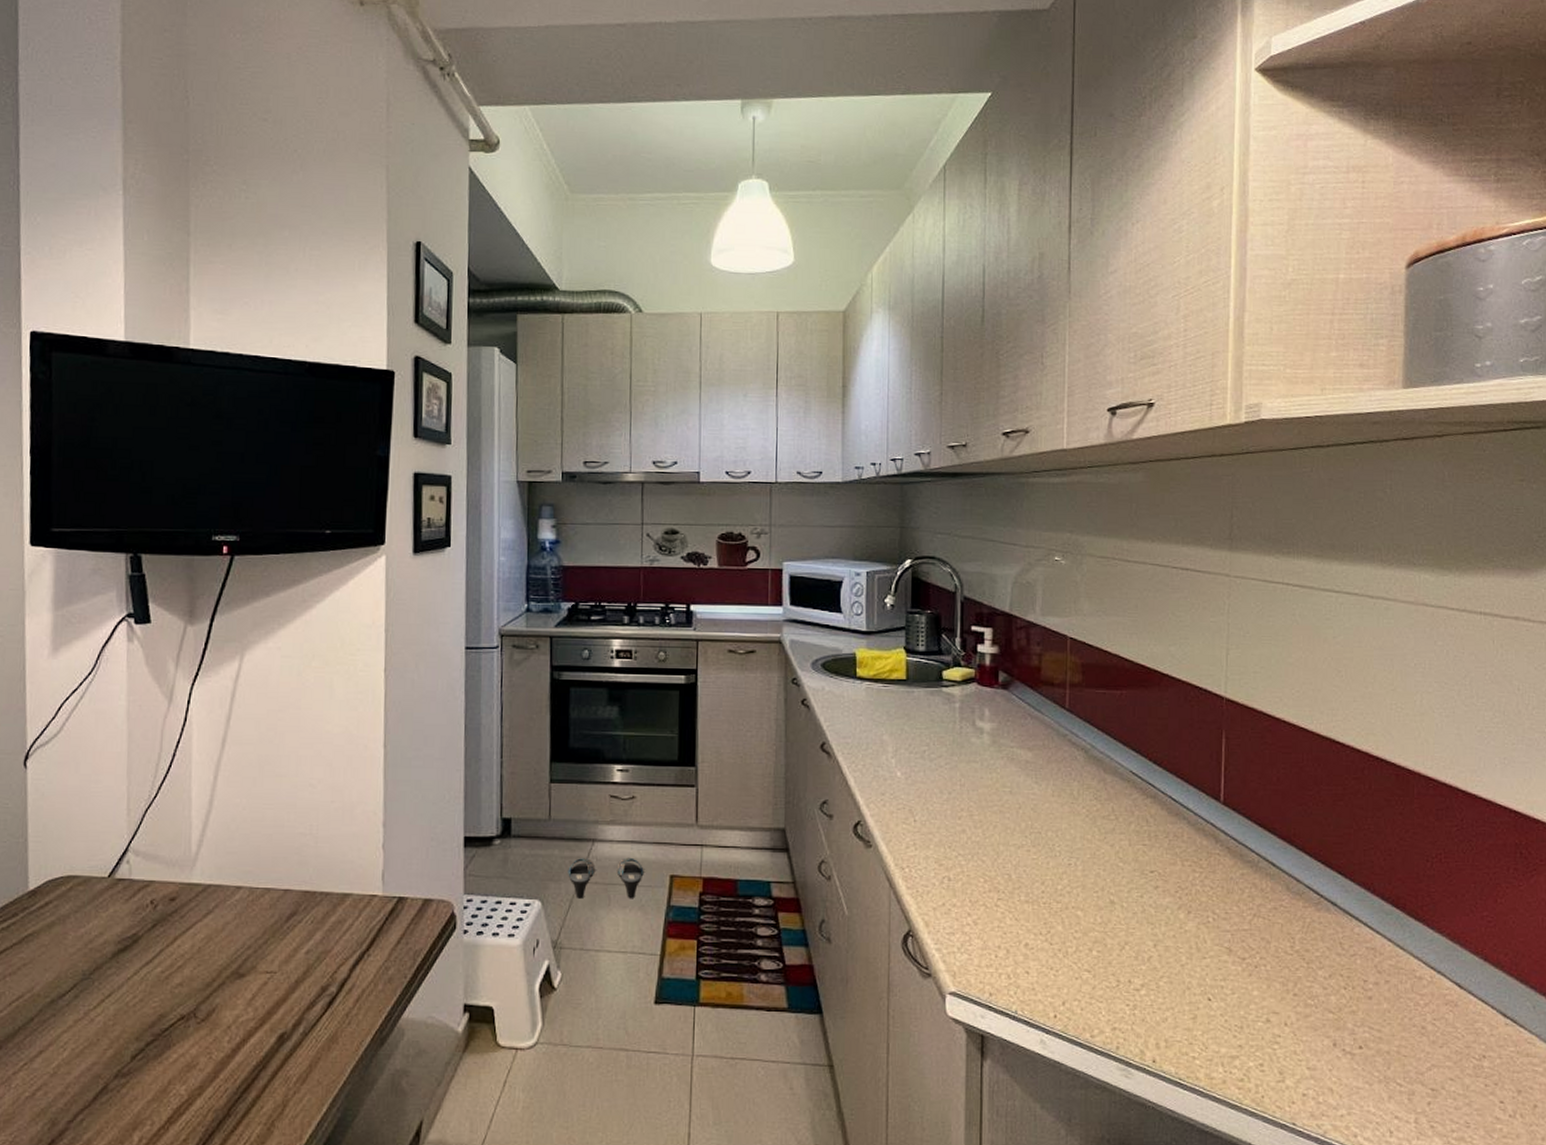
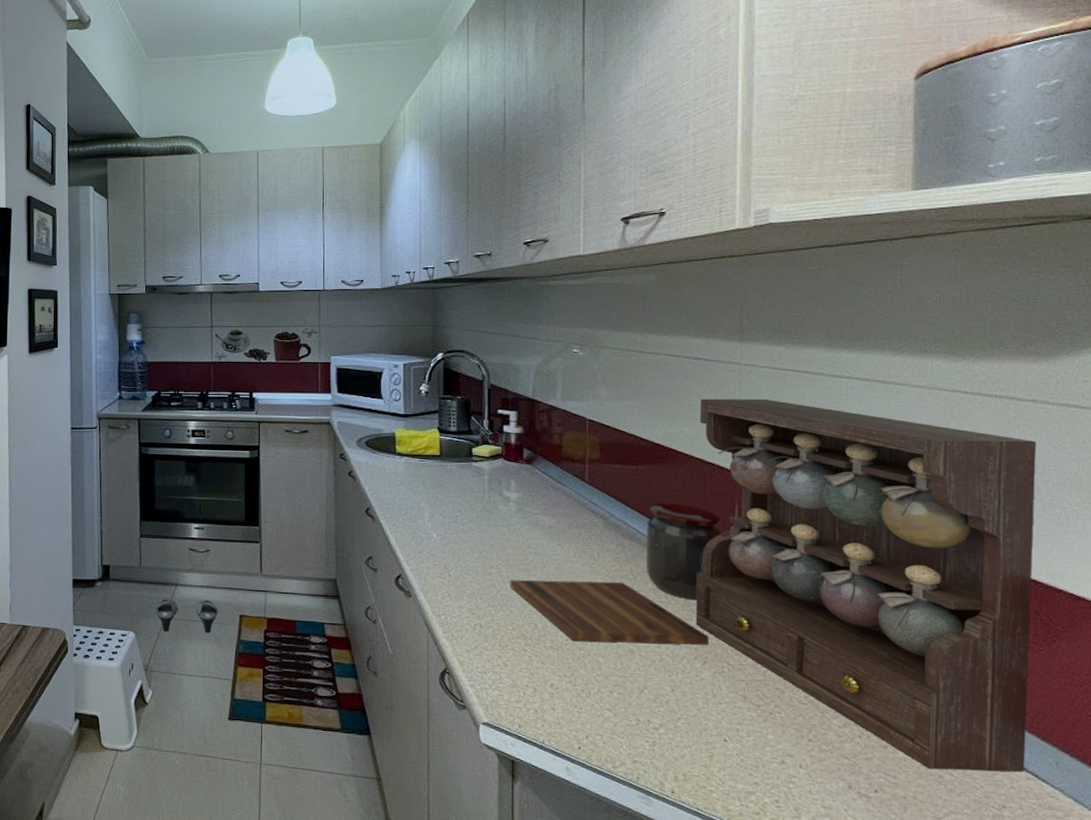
cutting board: none [982,823,1194,894] -> present [510,580,710,645]
jar: none [1130,732,1209,842] -> present [647,503,723,600]
spice rack: none [1180,614,1517,1019] -> present [696,398,1036,772]

